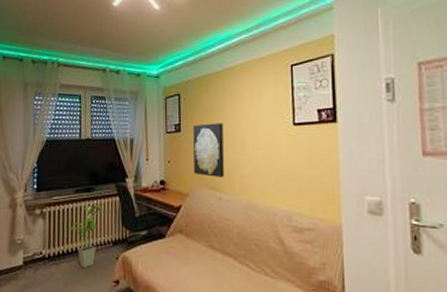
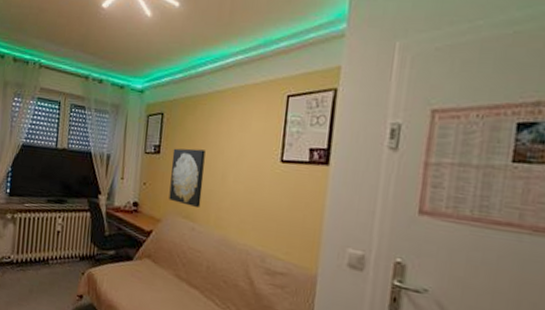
house plant: present [68,205,102,269] -> none [38,216,73,279]

